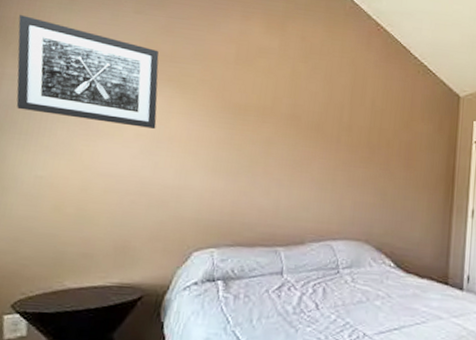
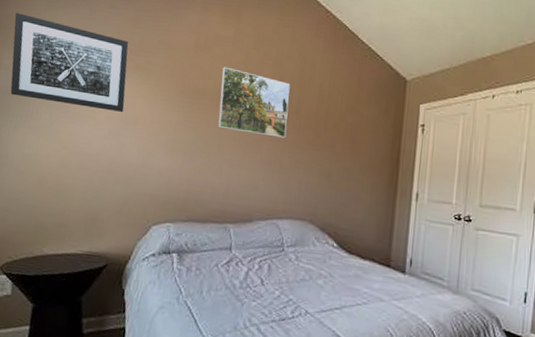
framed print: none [263,80,341,156] -> present [217,66,291,138]

